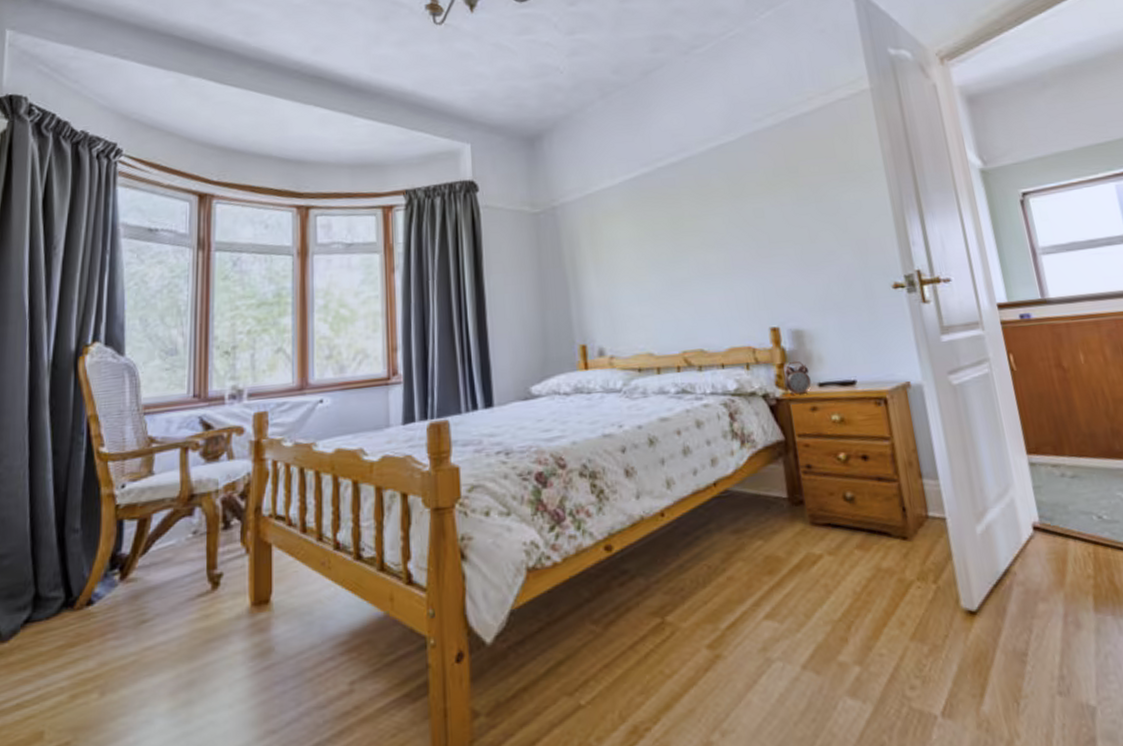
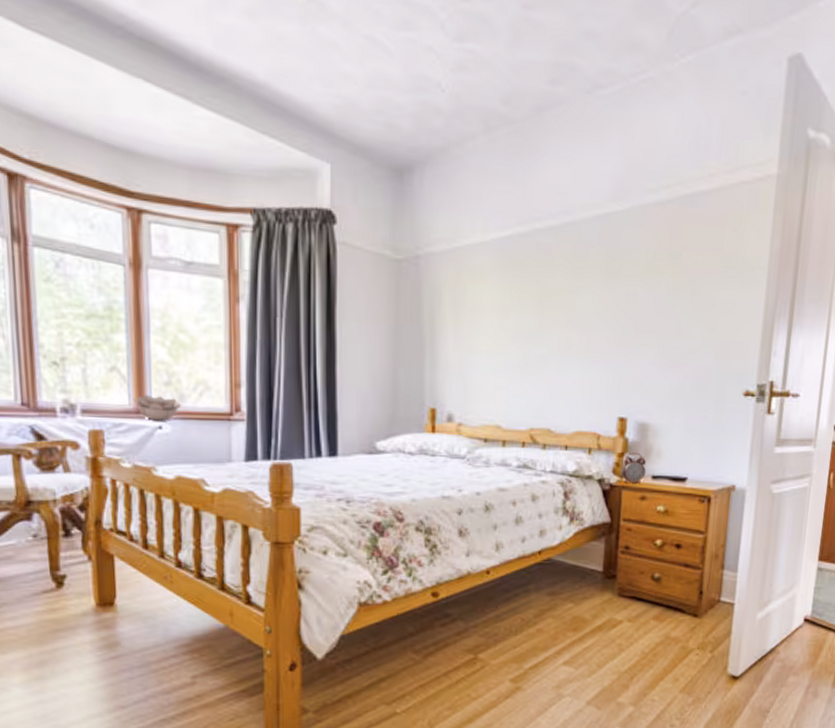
decorative bowl: none [296,370,342,395] -> present [133,394,182,421]

